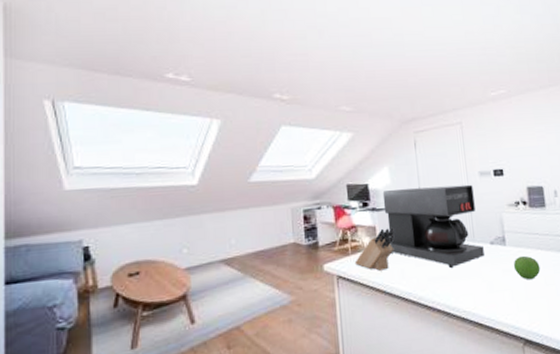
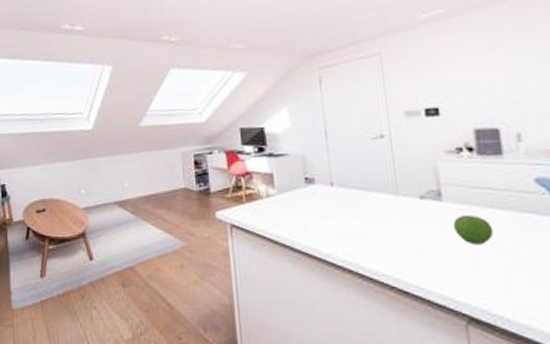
knife block: present [354,227,395,271] -> none [249,175,296,222]
coffee maker: present [382,184,484,269] -> none [281,126,412,225]

